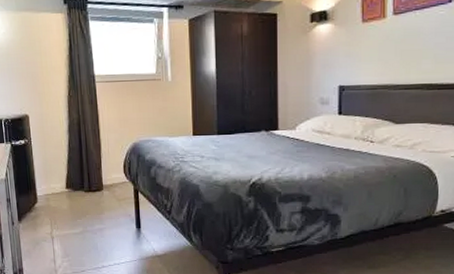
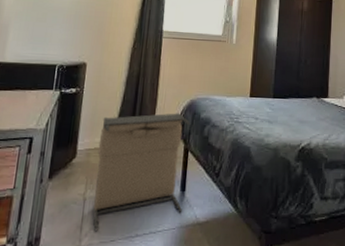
laundry hamper: none [54,156,141,264] -> present [92,113,190,232]

